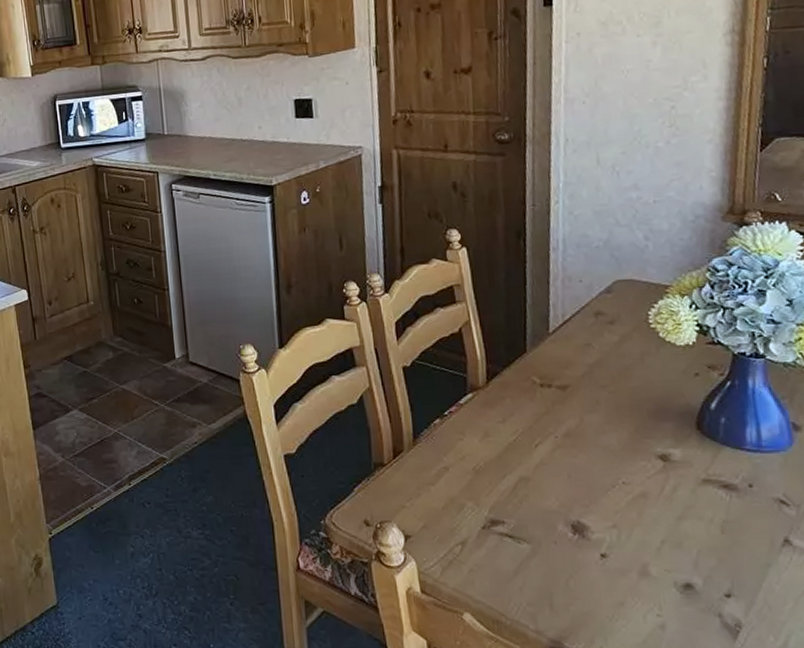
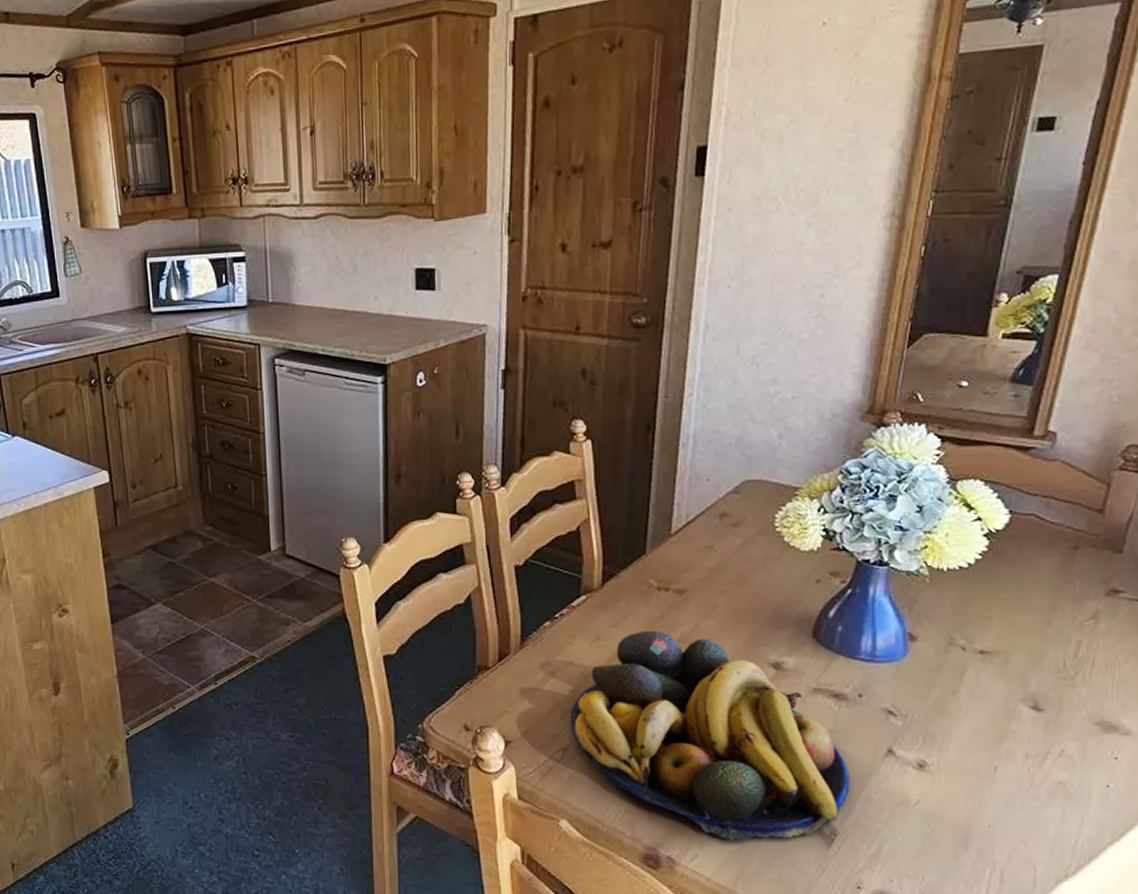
fruit bowl: none [466,425,750,634] -> present [571,630,850,842]

